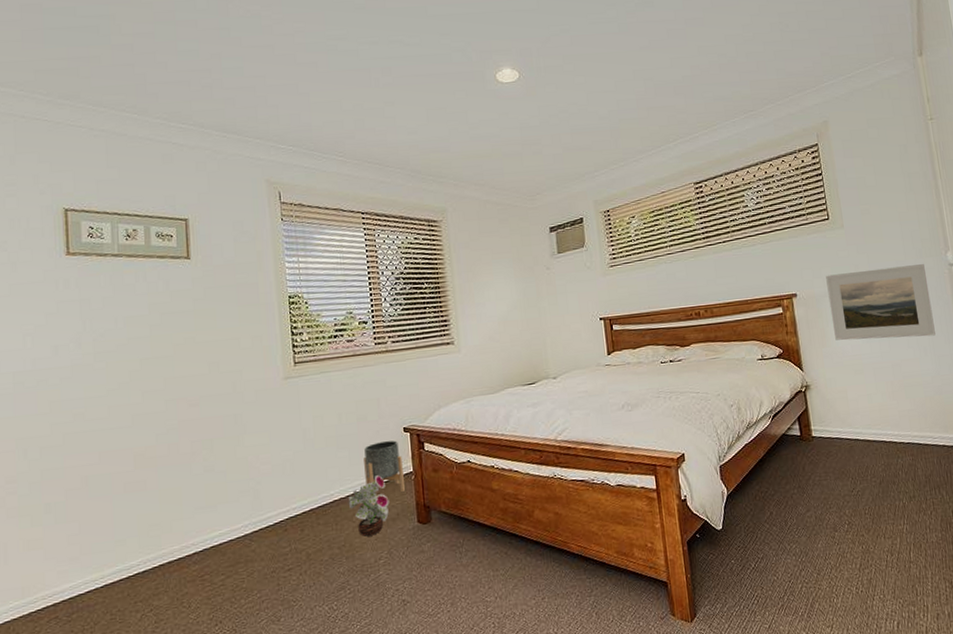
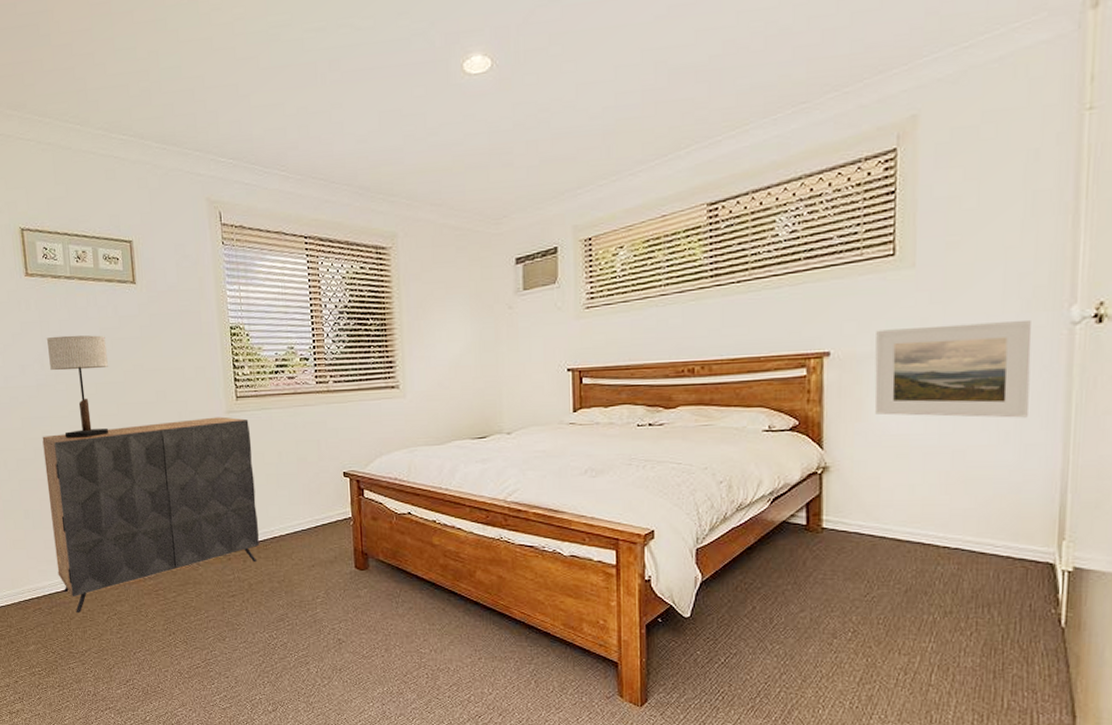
dresser: none [73,383,318,615] -> present [42,416,259,612]
table lamp: none [86,310,156,419] -> present [46,335,109,438]
decorative plant: present [348,475,389,537] -> none [287,517,328,574]
planter: present [364,440,405,493] -> none [303,484,343,537]

